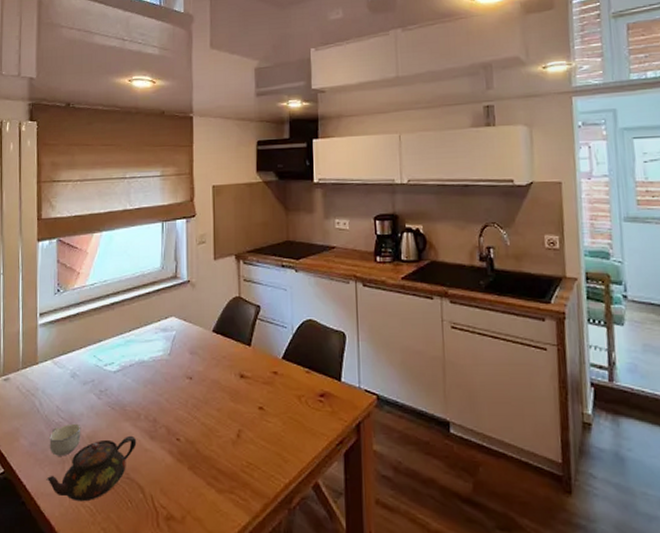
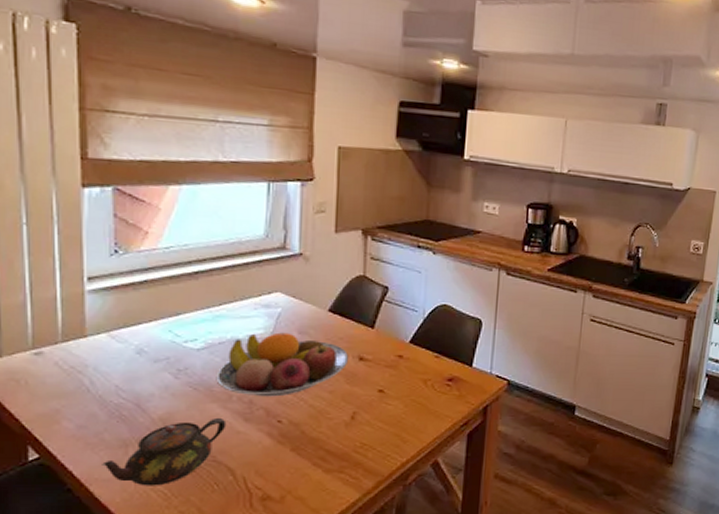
cup: present [49,423,81,456] -> none [106,404,151,439]
fruit bowl: none [128,353,232,415] -> present [216,332,349,397]

